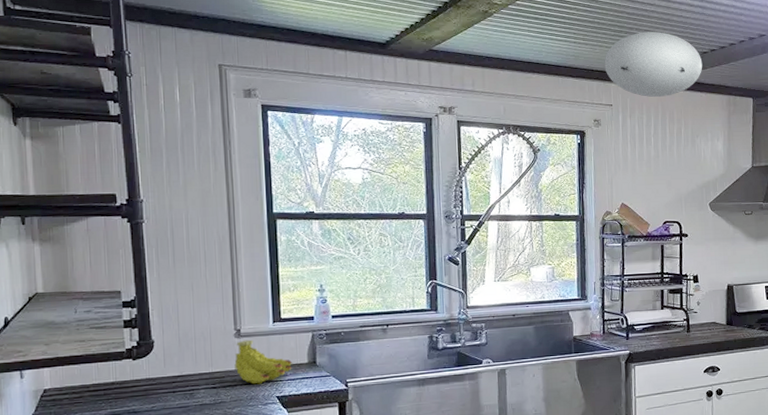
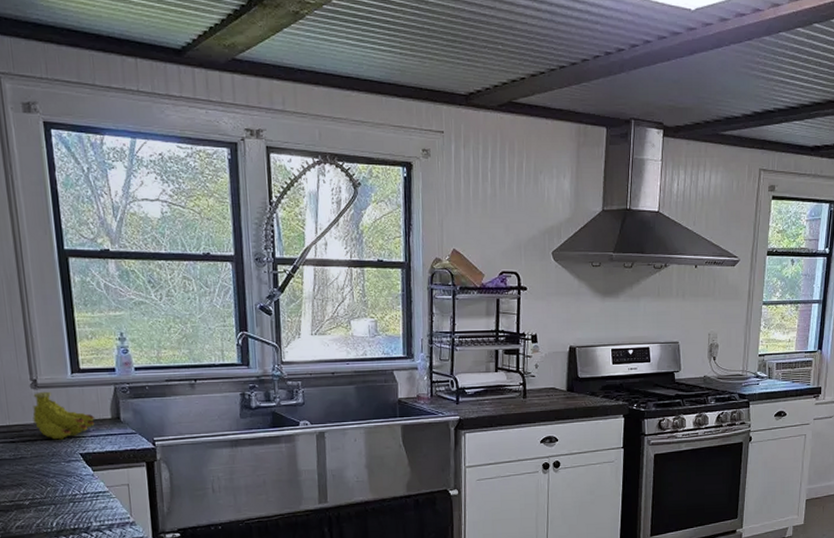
ceiling light: present [604,32,703,97] -> none [435,42,550,123]

